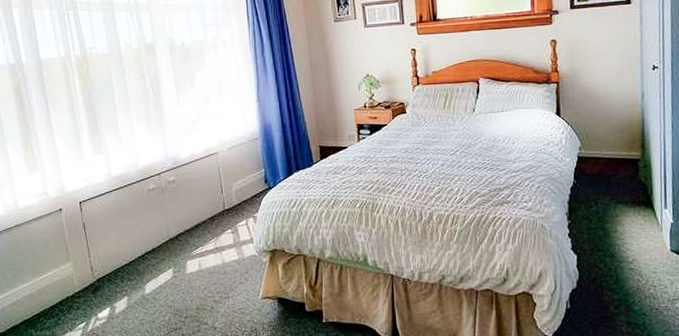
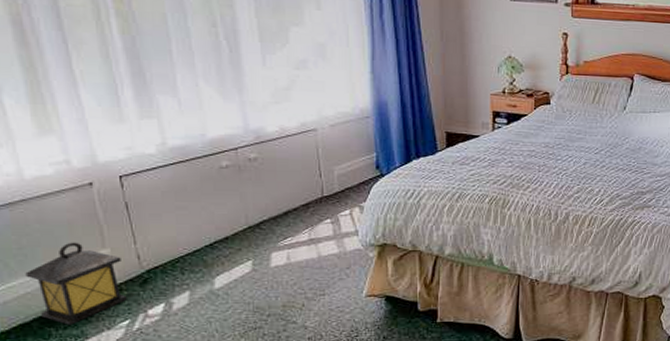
lantern: none [17,257,84,327] -> present [25,242,127,325]

